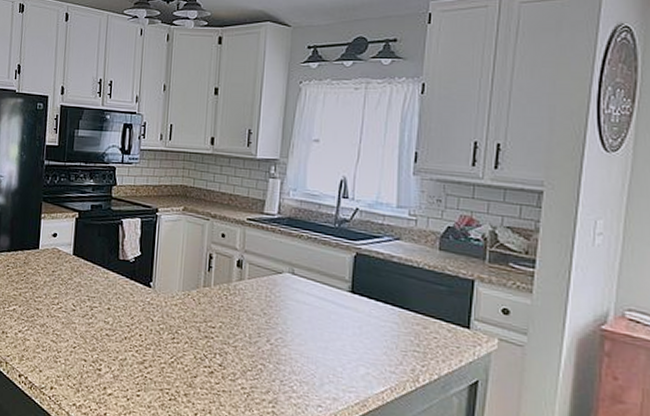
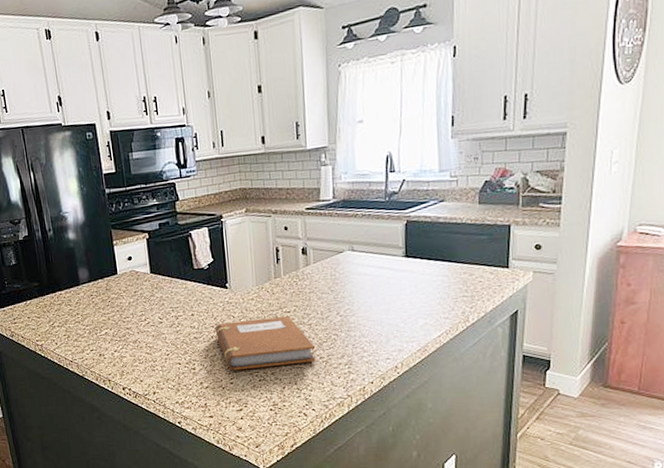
notebook: none [129,324,238,391] -> present [215,315,316,371]

